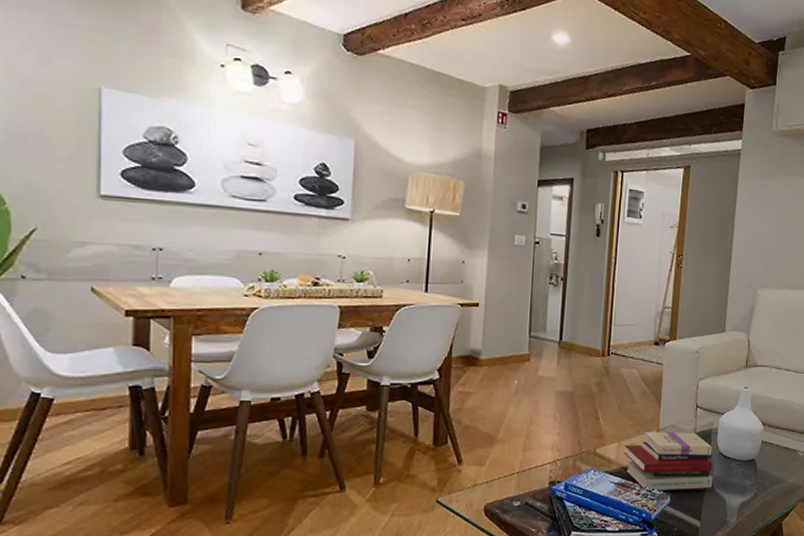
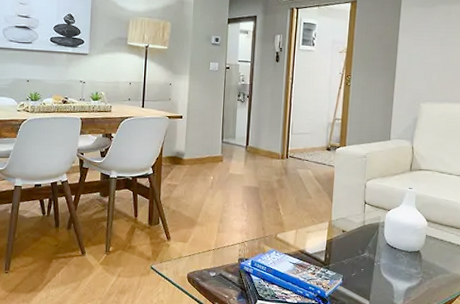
books: present [624,431,713,491] -> none [301,222,381,275]

